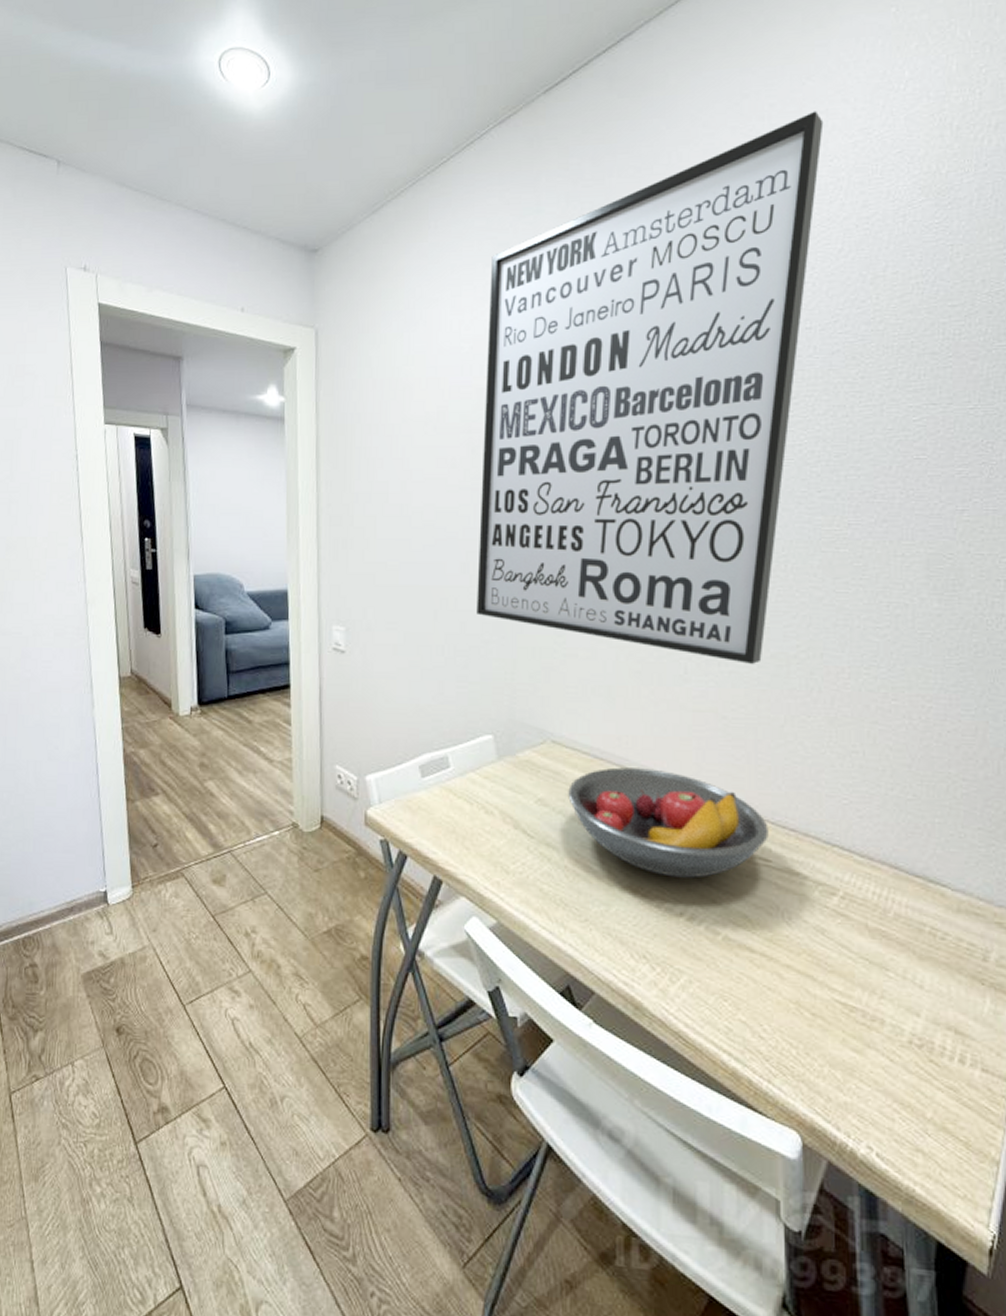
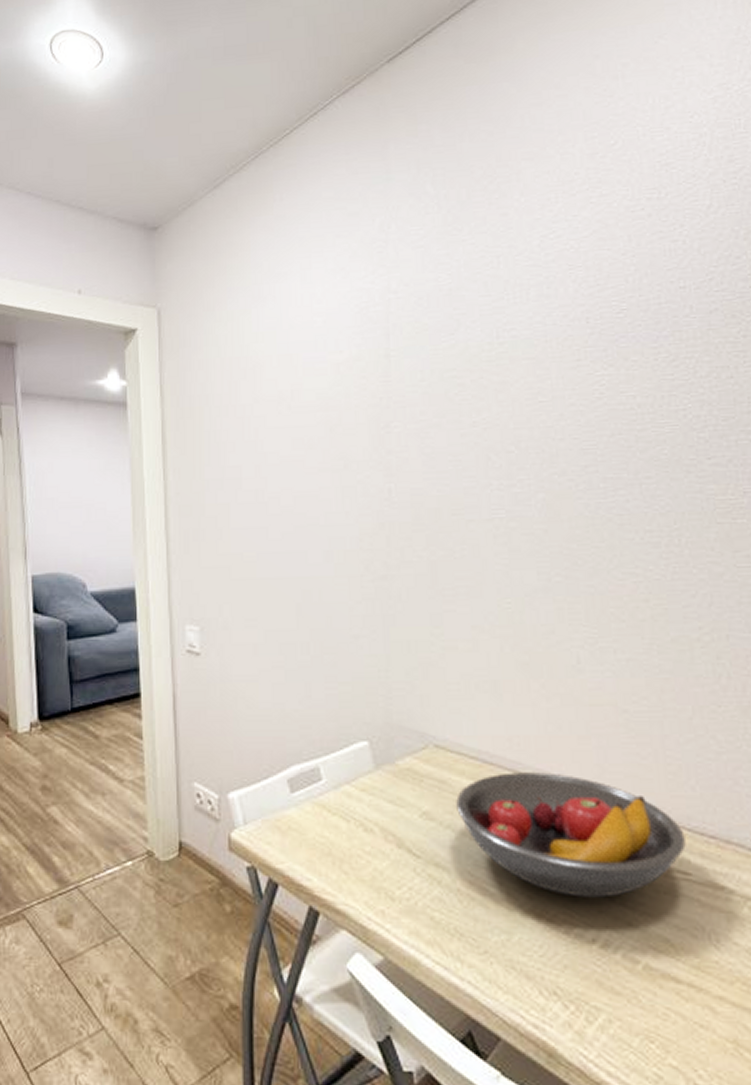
wall art: present [476,111,824,665] -> none [341,68,681,651]

